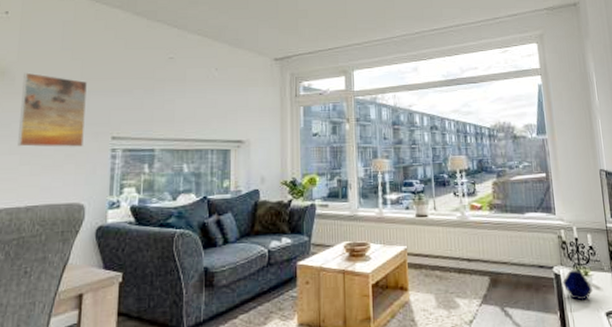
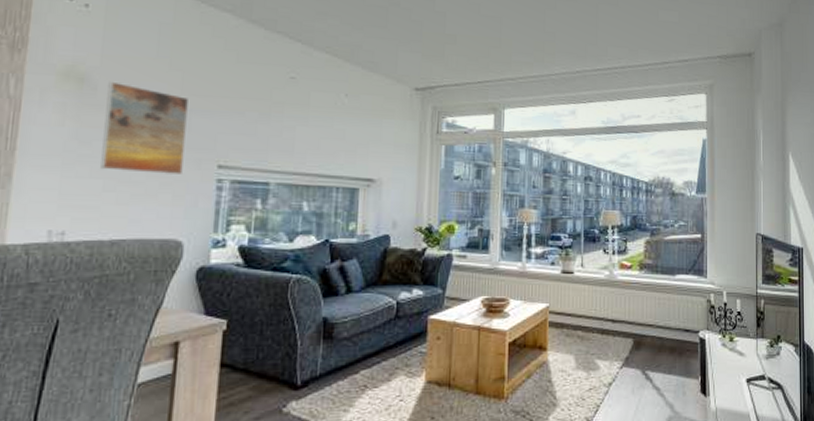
speaker: present [562,269,592,301] -> none [707,335,736,367]

